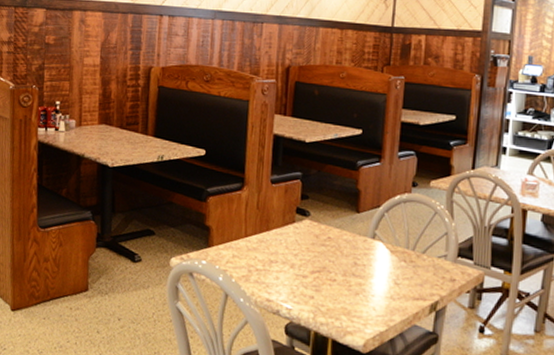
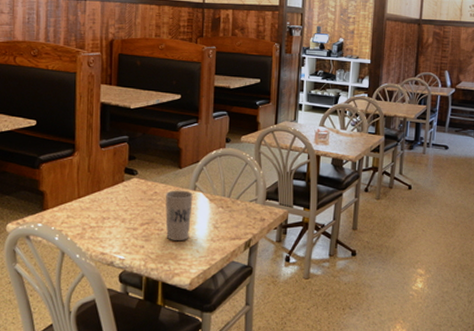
cup: none [339,236,371,296] -> present [165,190,193,242]

